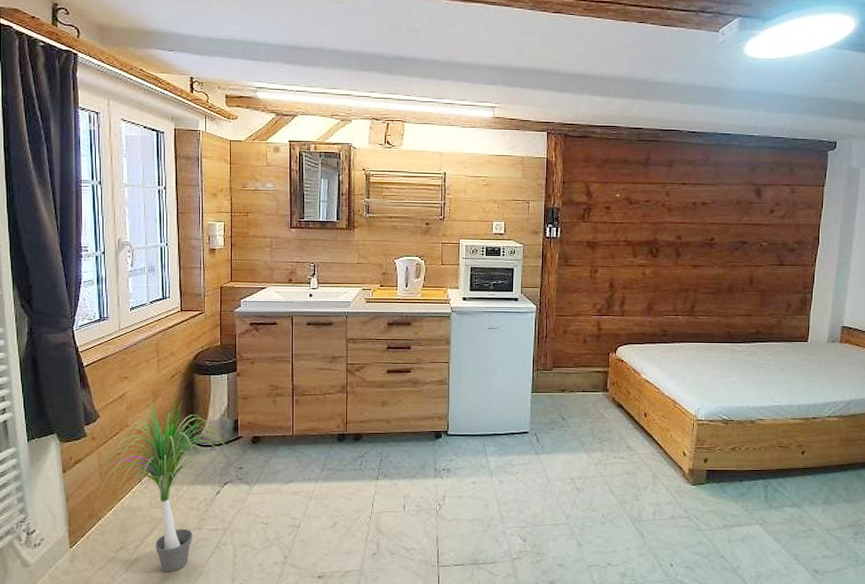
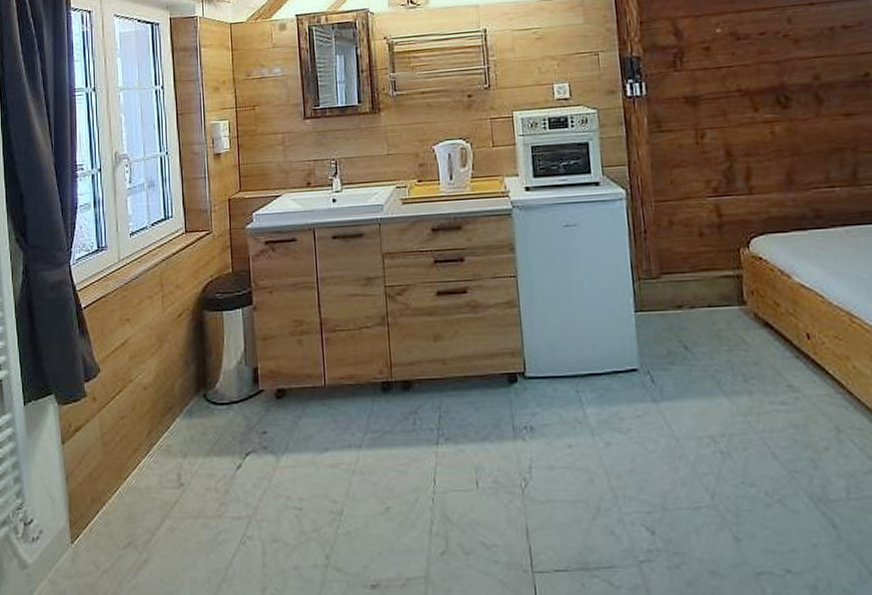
potted plant: present [91,399,230,573] -> none [93,344,251,578]

